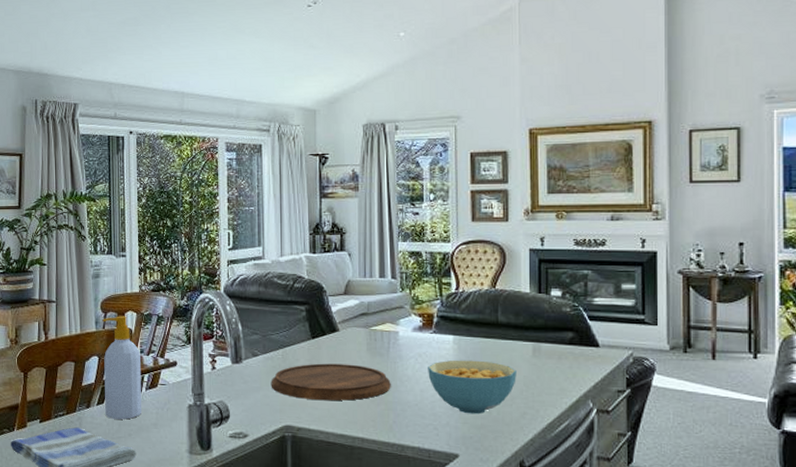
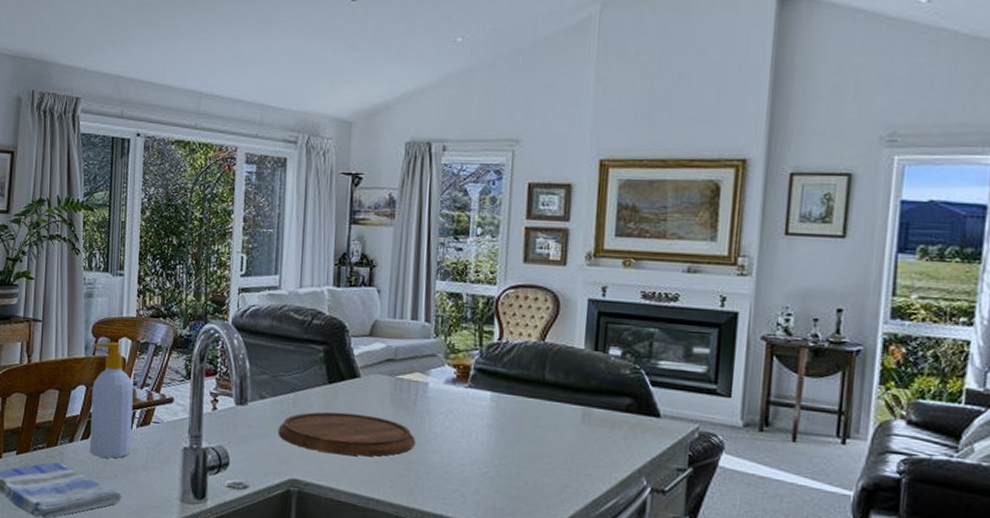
cereal bowl: present [428,360,516,415] -> none [458,419,561,484]

